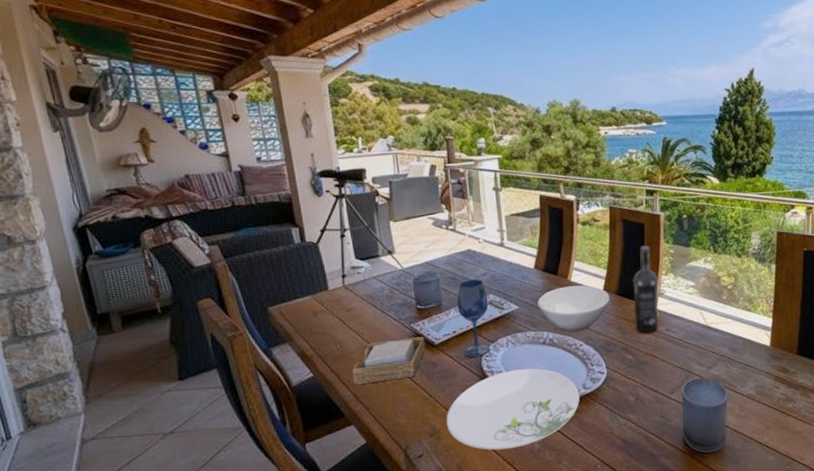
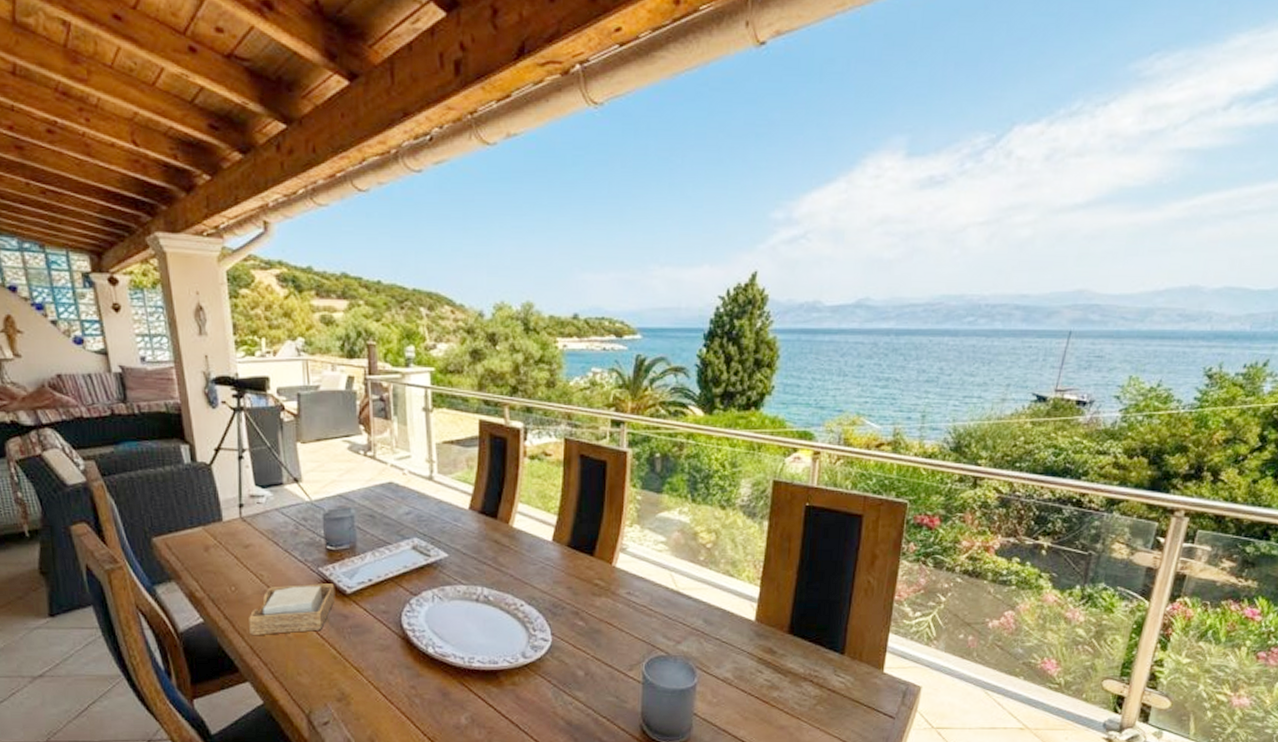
plate: present [446,368,580,451] -> none [357,628,518,723]
wineglass: present [457,279,490,357] -> none [375,519,412,612]
bowl: present [538,285,609,333] -> none [472,533,559,589]
wine bottle: present [633,246,659,333] -> none [588,489,621,596]

